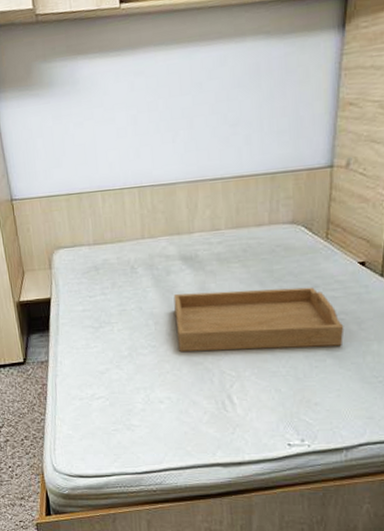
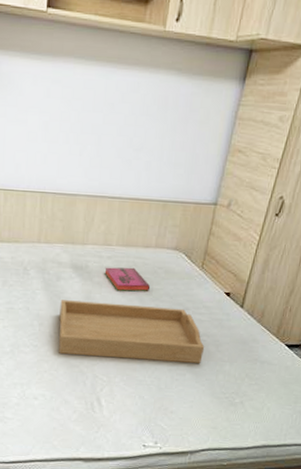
hardback book: none [216,249,270,277] -> present [104,267,151,292]

